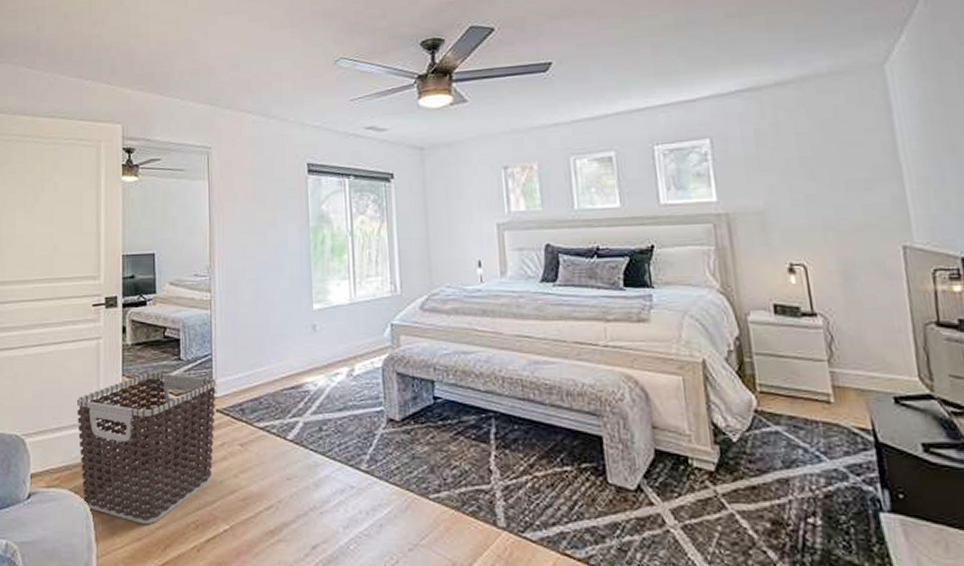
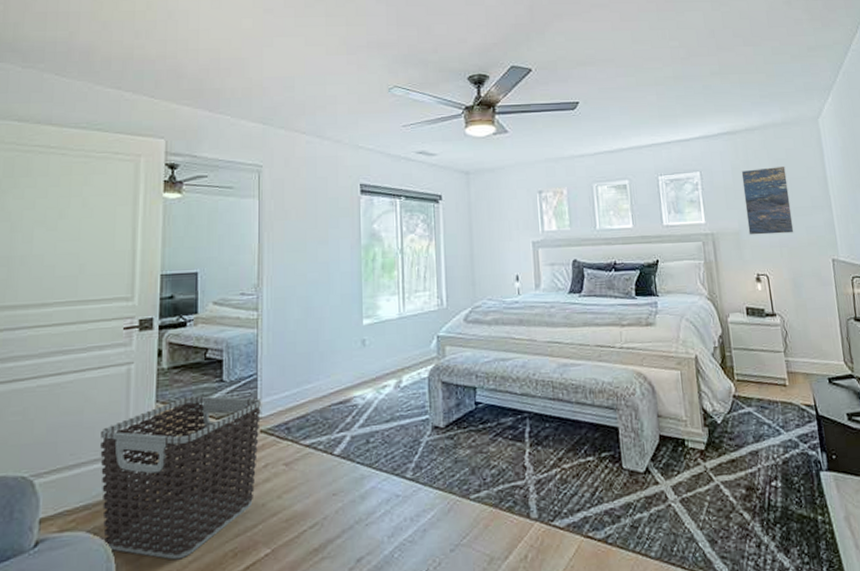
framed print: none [768,127,845,216] -> present [741,165,794,235]

